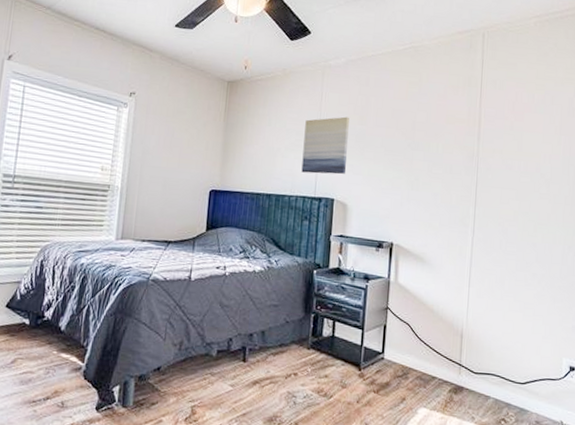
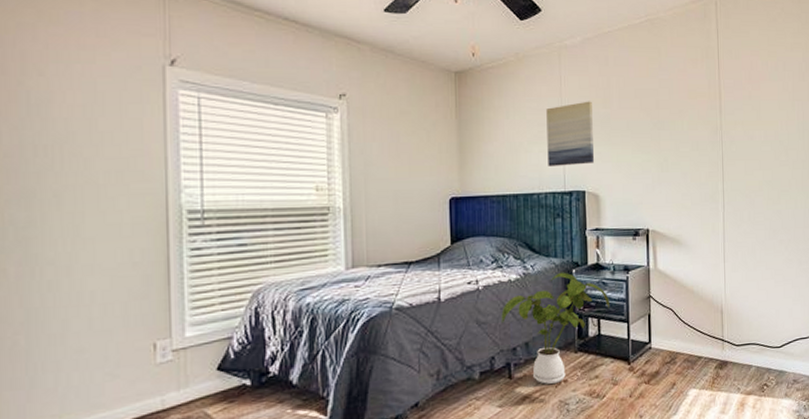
house plant: none [242,271,346,375] -> present [501,272,609,384]

